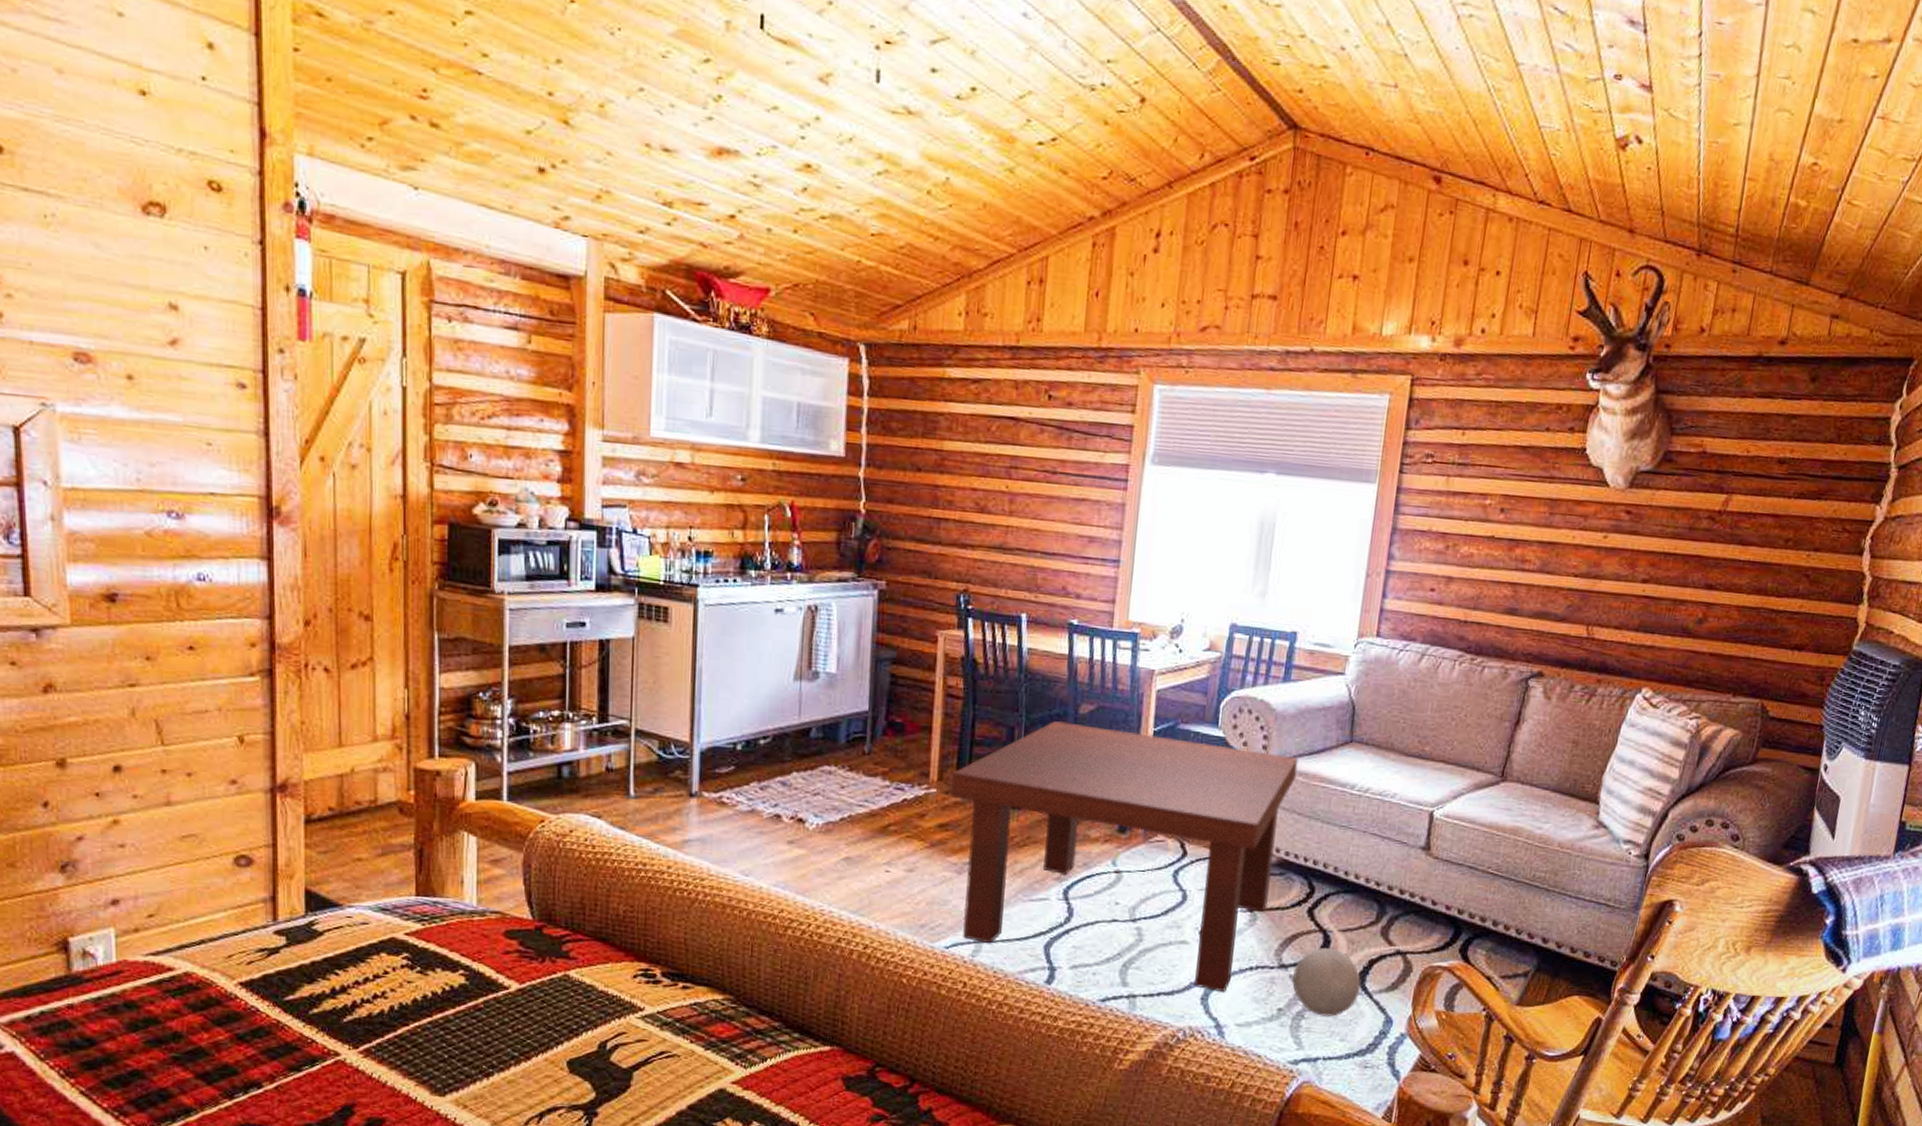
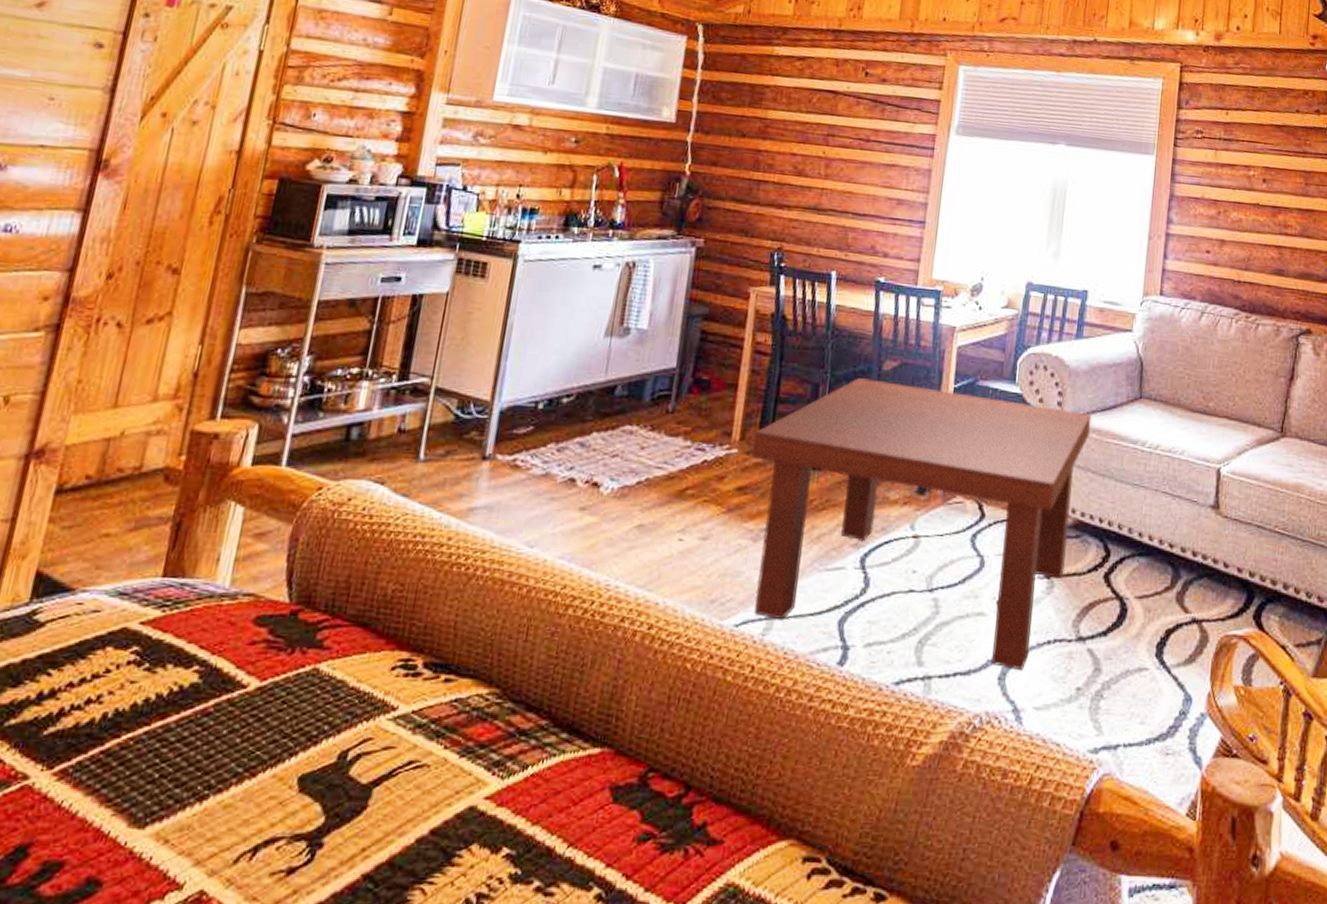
ball: present [1292,948,1361,1017] -> none [1091,617,1159,696]

